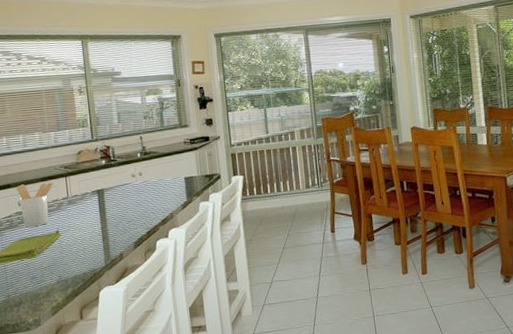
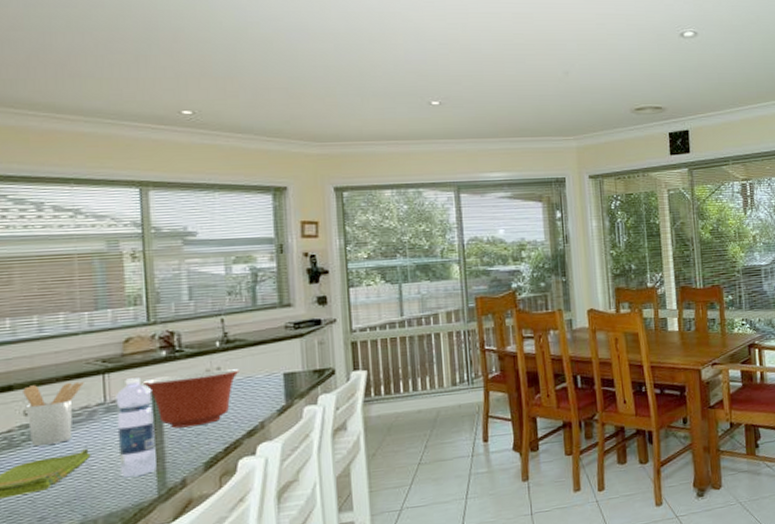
water bottle: none [74,179,103,251] -> present [115,377,157,478]
mixing bowl: none [90,174,154,217] -> present [142,369,239,429]

